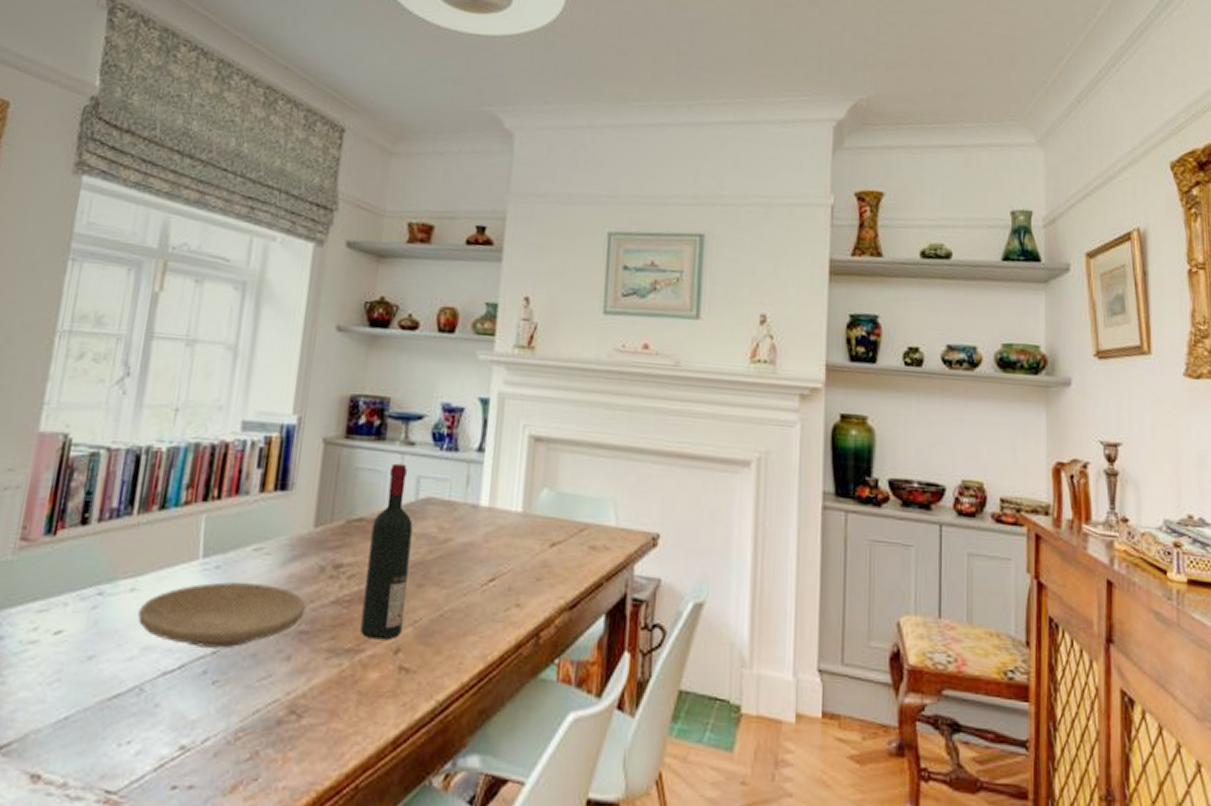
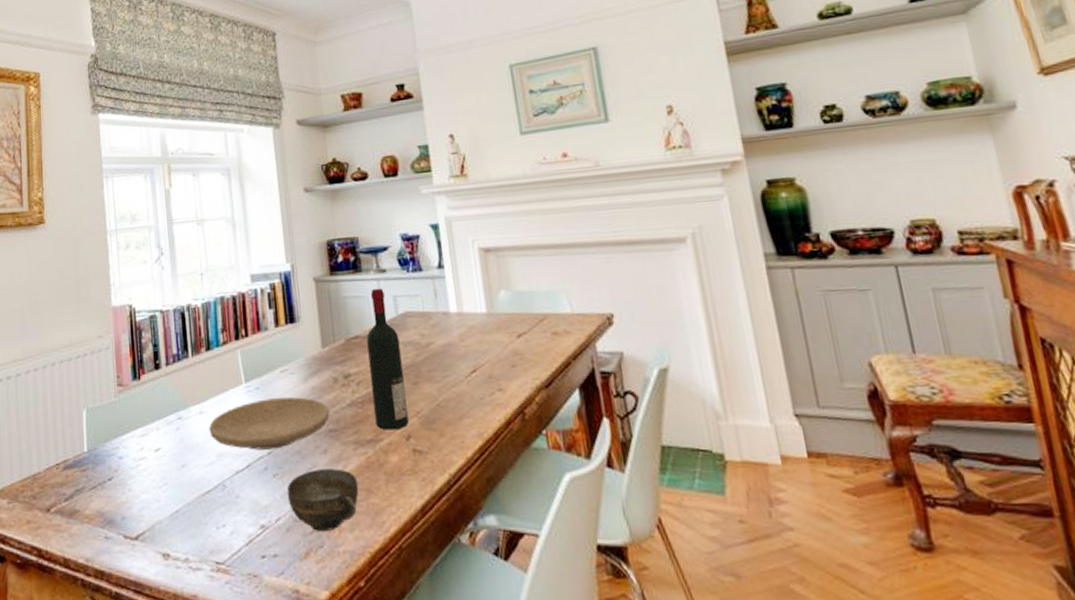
cup: none [224,679,322,760] -> present [287,469,359,531]

